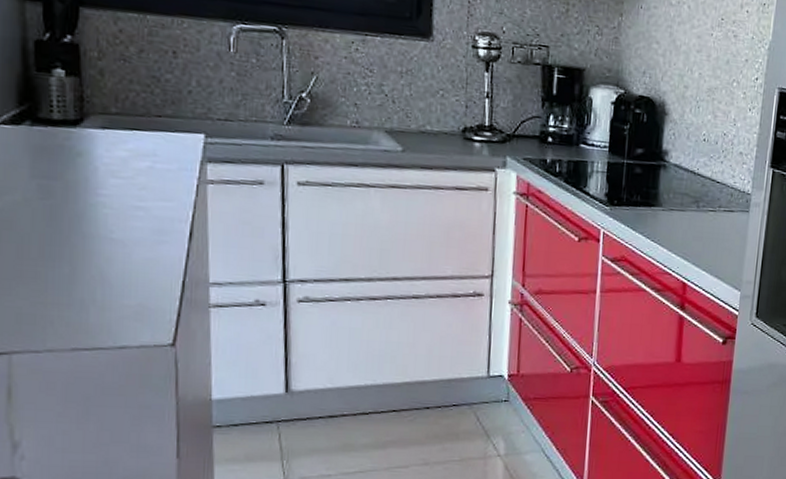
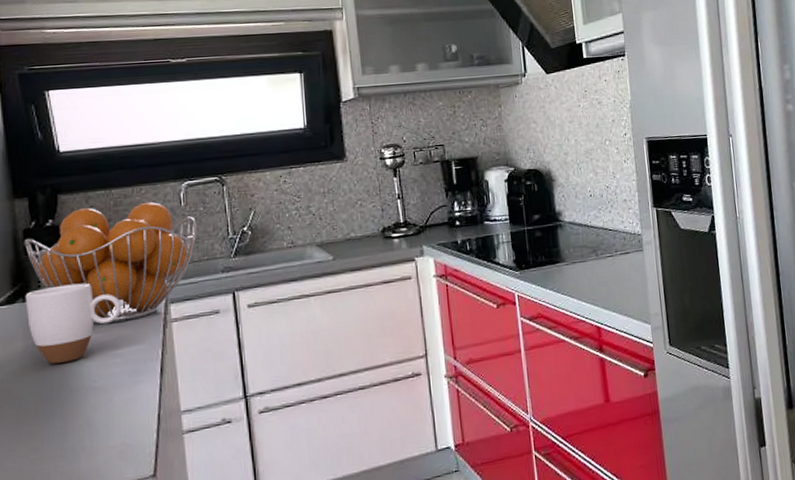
mug: none [33,114,150,204] -> present [25,282,122,364]
fruit basket: none [35,29,247,172] -> present [24,201,197,324]

